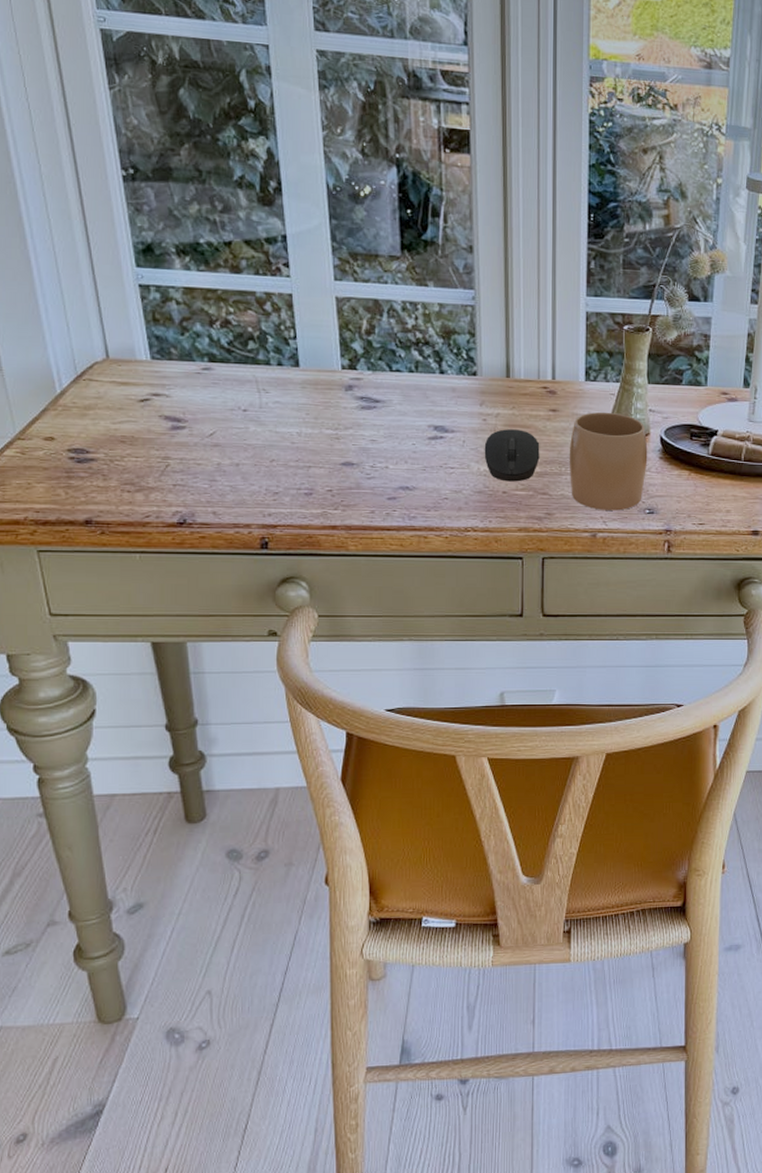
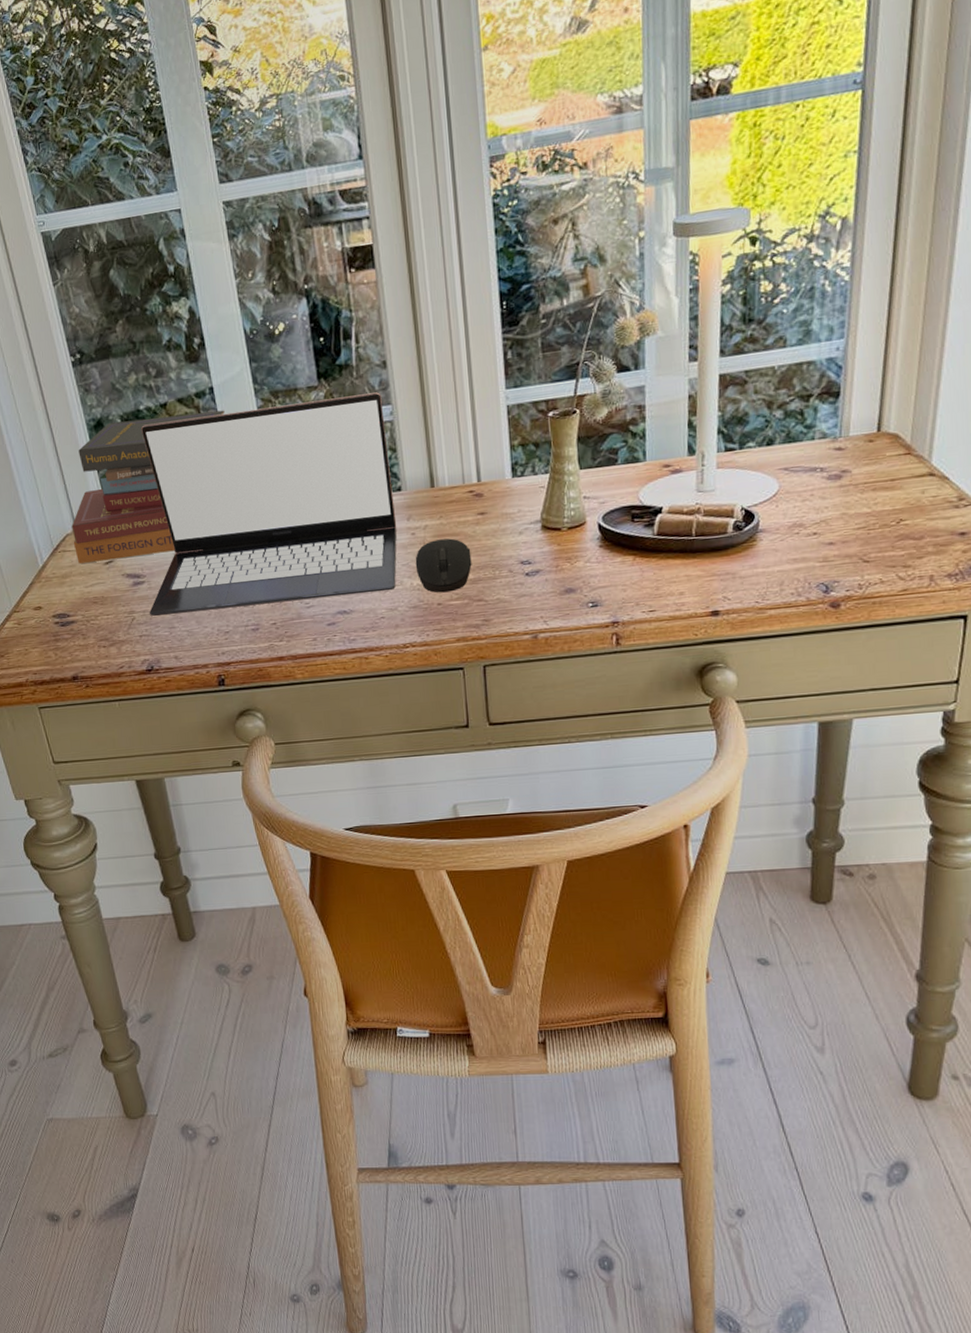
books: none [102,251,297,400] -> present [71,410,225,564]
laptop: none [188,260,469,473] -> present [141,392,397,616]
mug: present [569,412,648,511] -> none [501,506,586,610]

